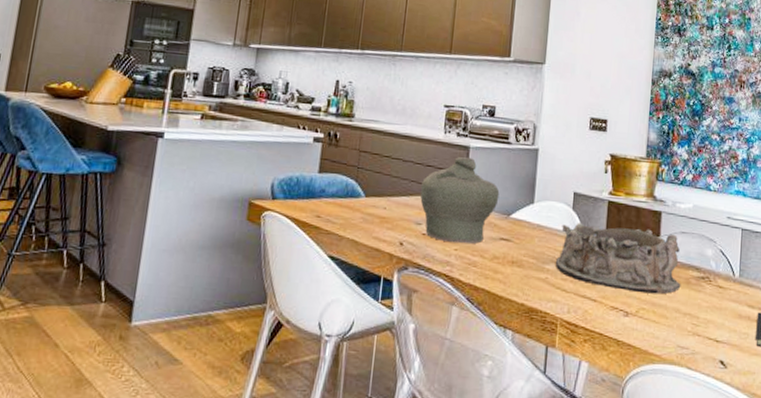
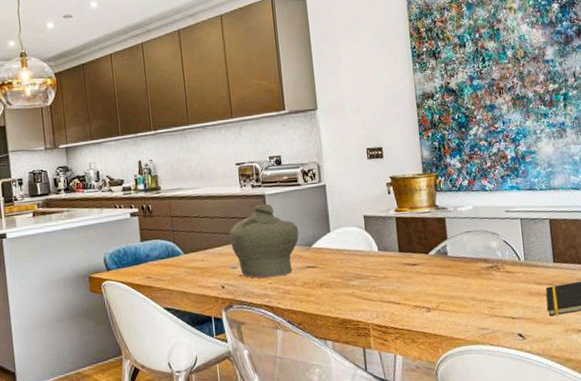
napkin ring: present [555,223,681,295] -> none [358,234,473,291]

